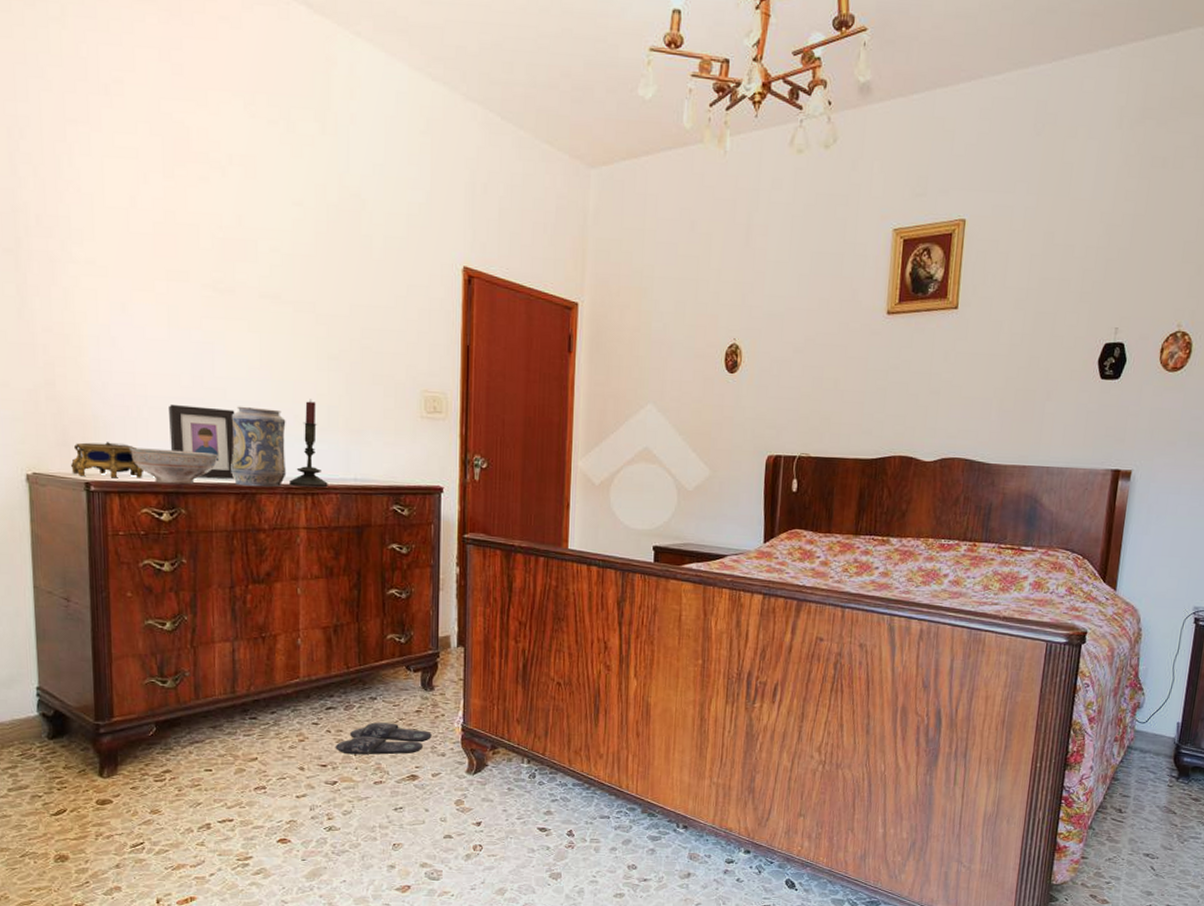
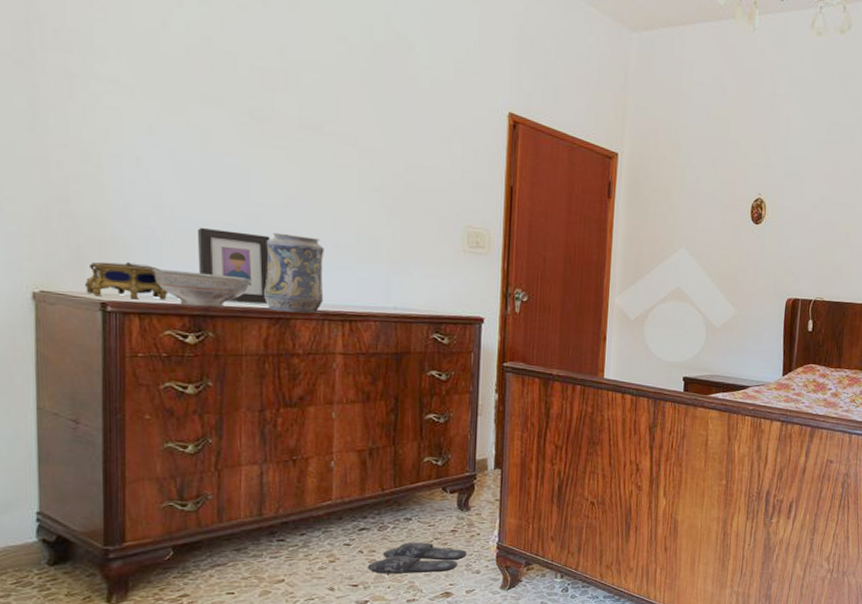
candle: present [289,399,328,488] -> none [326,228,367,315]

